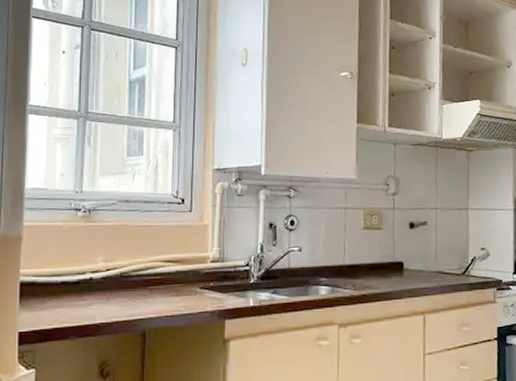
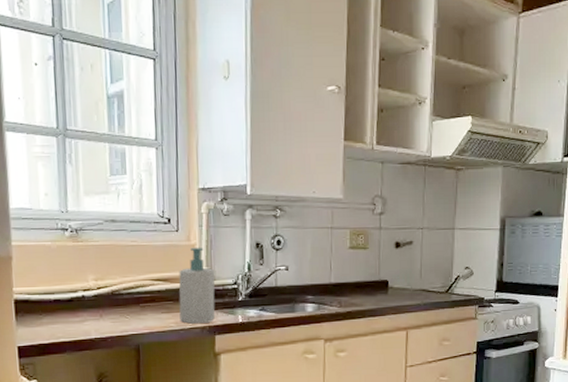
soap bottle: none [189,227,227,308] -> present [179,247,215,324]

